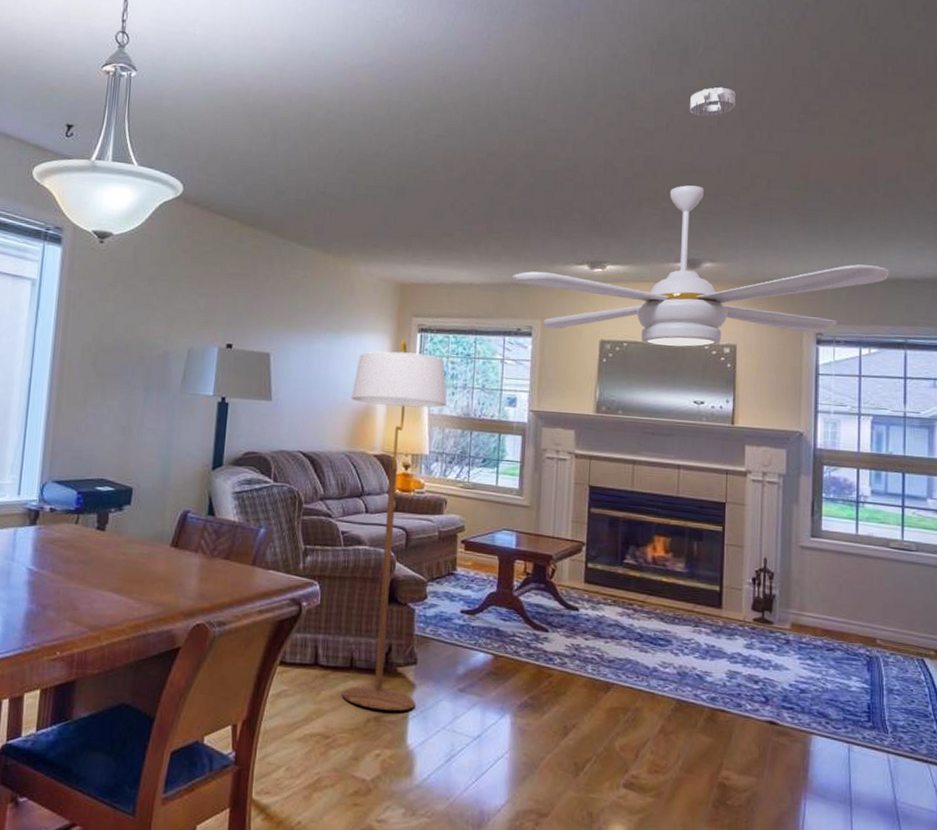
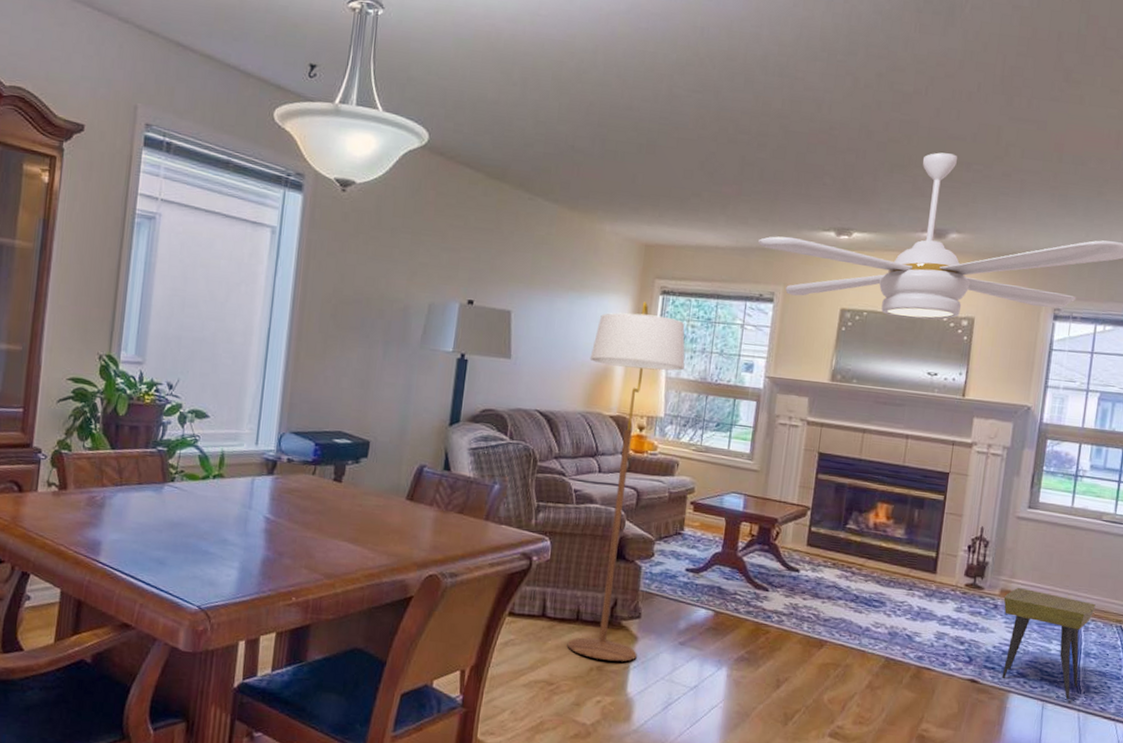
smoke detector: present [690,87,735,117] -> none [951,49,999,81]
side table: none [795,620,893,741] -> present [1001,587,1096,700]

